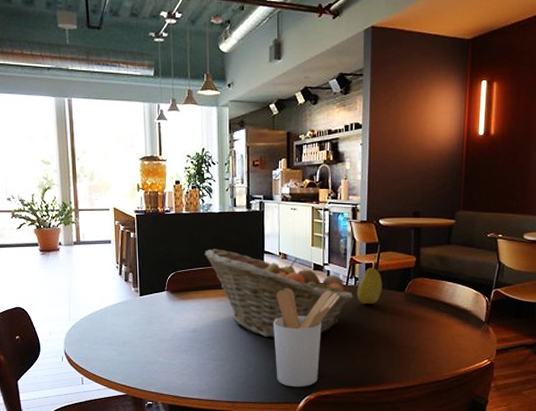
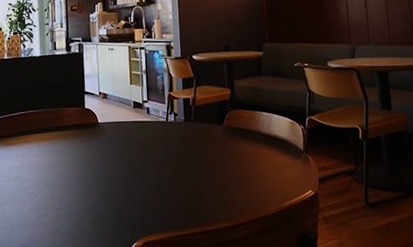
fruit basket: present [204,249,353,338] -> none [26,92,174,182]
utensil holder: present [274,288,340,388] -> none [97,127,161,234]
fruit: present [357,267,382,305] -> none [177,102,202,140]

